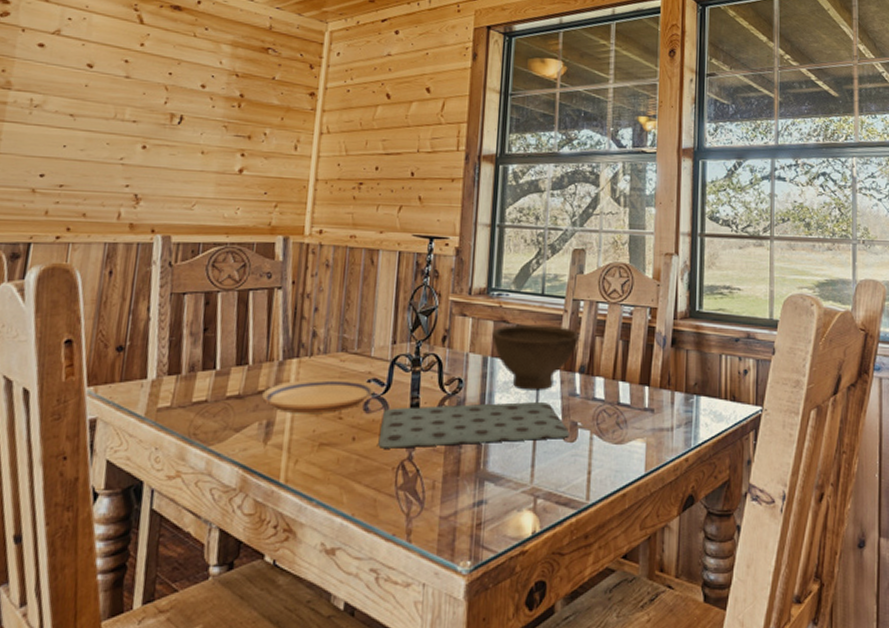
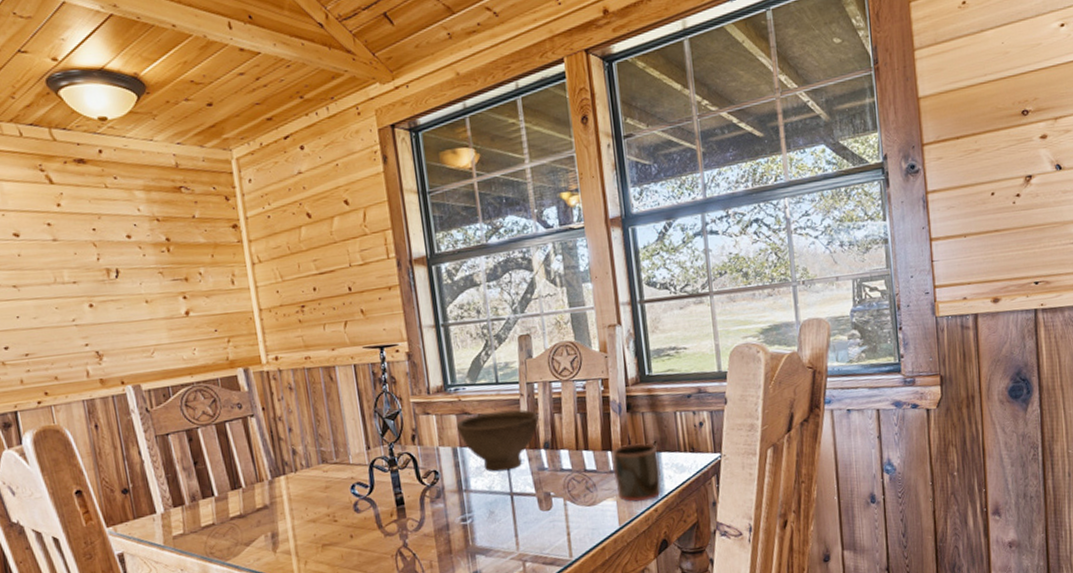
plate: present [262,377,375,414] -> none [261,485,361,523]
placemat: present [378,401,570,449] -> none [372,479,545,541]
mug: none [647,381,699,448] -> present [612,443,661,502]

